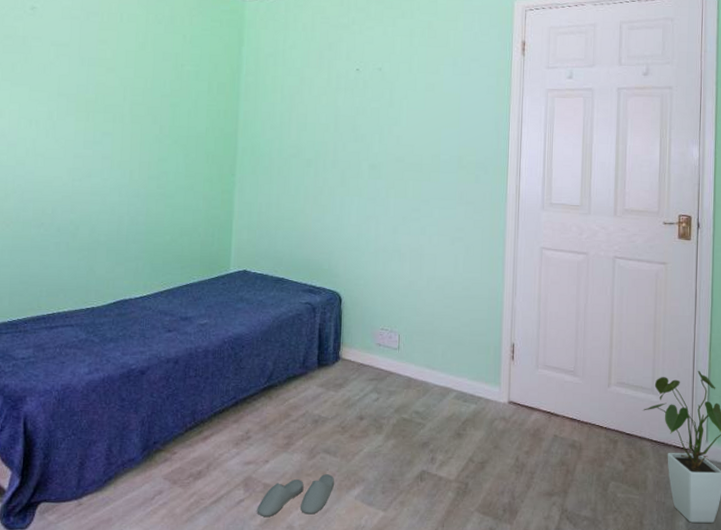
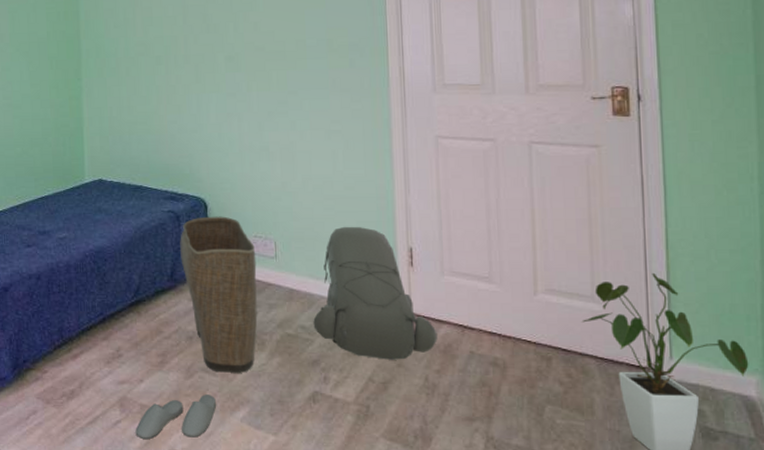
laundry basket: none [313,309,381,454] -> present [180,216,258,373]
backpack: none [426,322,529,442] -> present [313,226,438,360]

